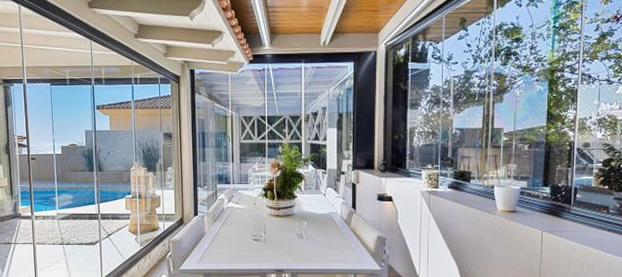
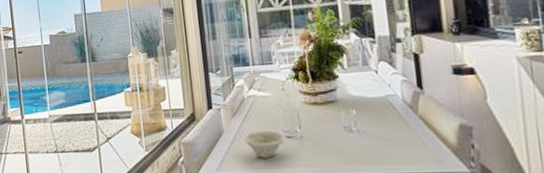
bowl: none [221,234,253,255] -> present [244,130,286,158]

